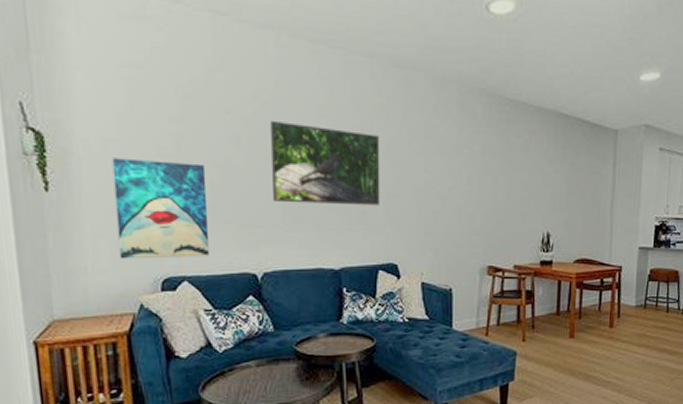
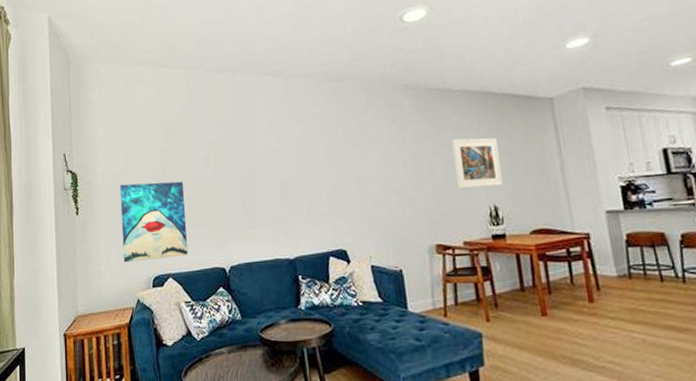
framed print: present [271,120,381,206] -> none [231,138,325,205]
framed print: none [517,159,560,212] -> present [452,137,503,189]

